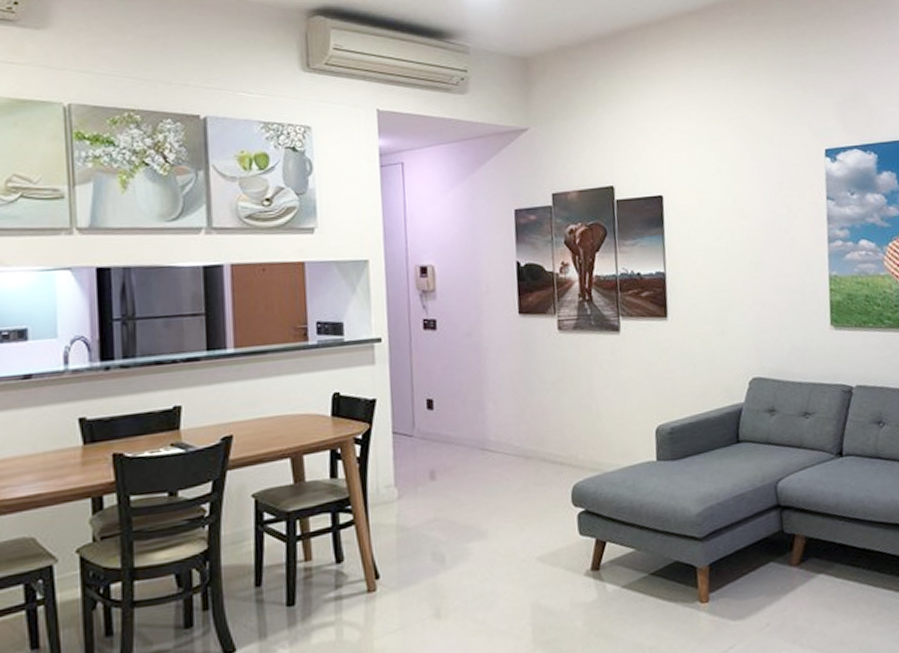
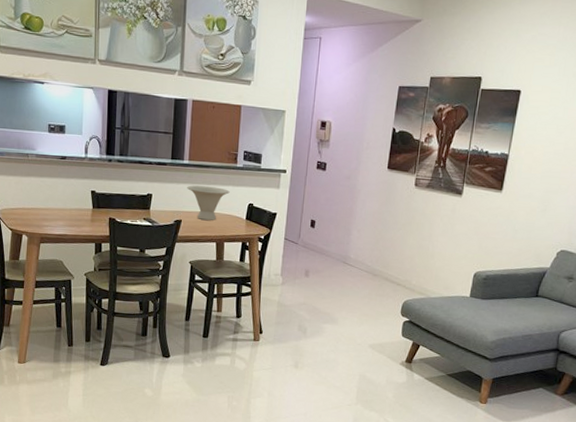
bowl: none [236,378,303,429] -> present [187,185,230,221]

